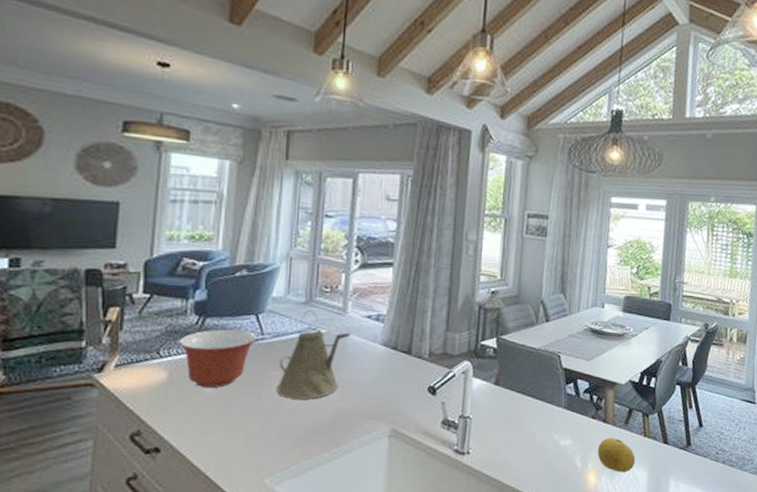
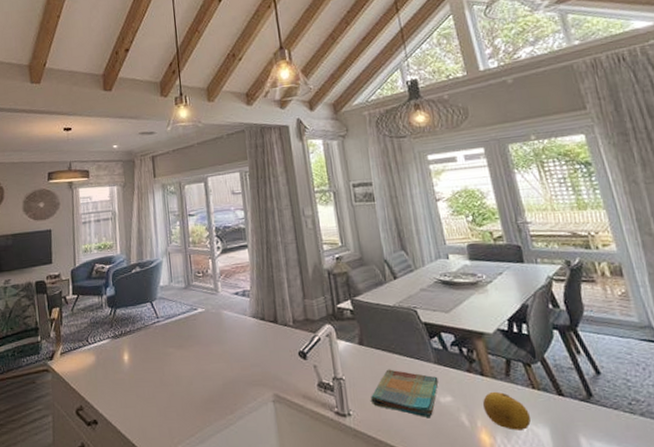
mixing bowl: present [179,329,257,388] -> none [100,315,154,366]
kettle: present [276,310,351,399] -> none [173,293,225,372]
dish towel: none [494,411,564,459] -> present [371,369,439,418]

